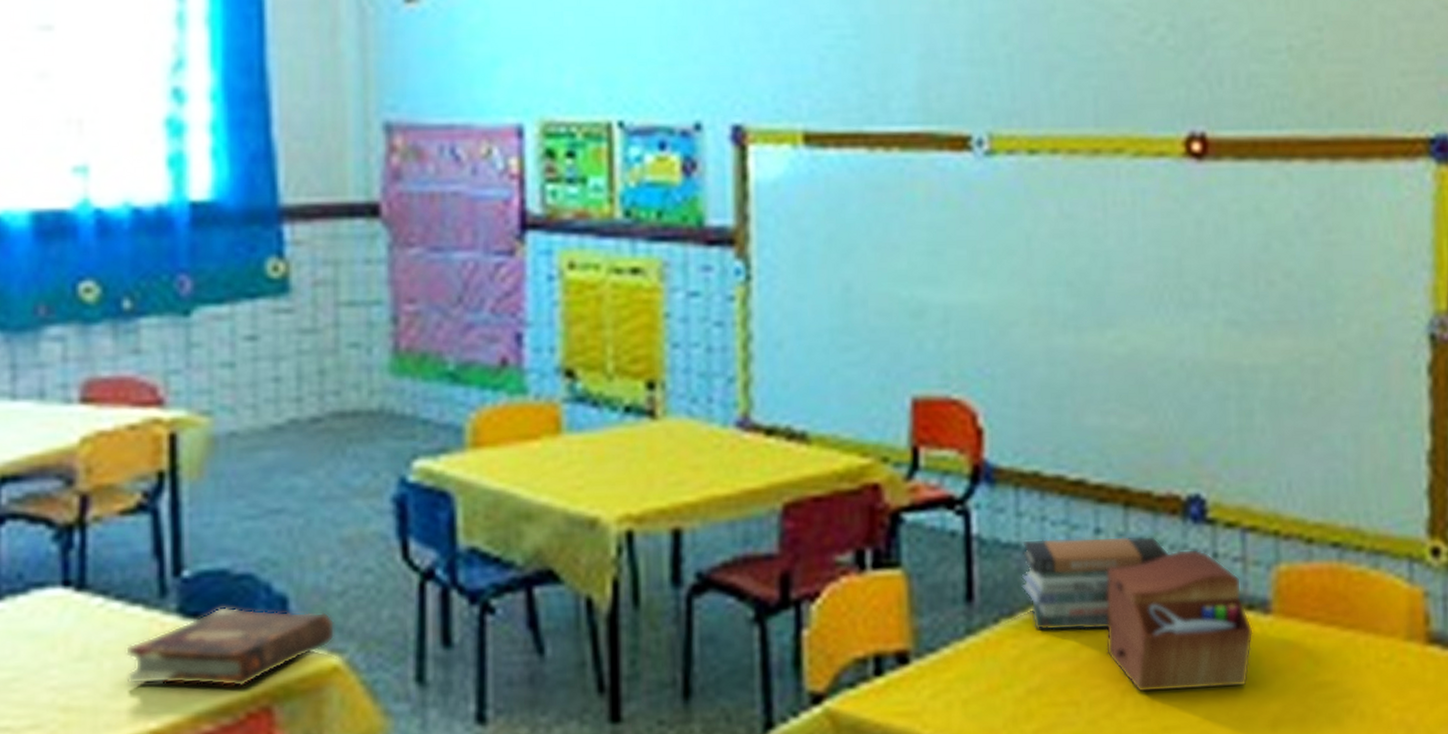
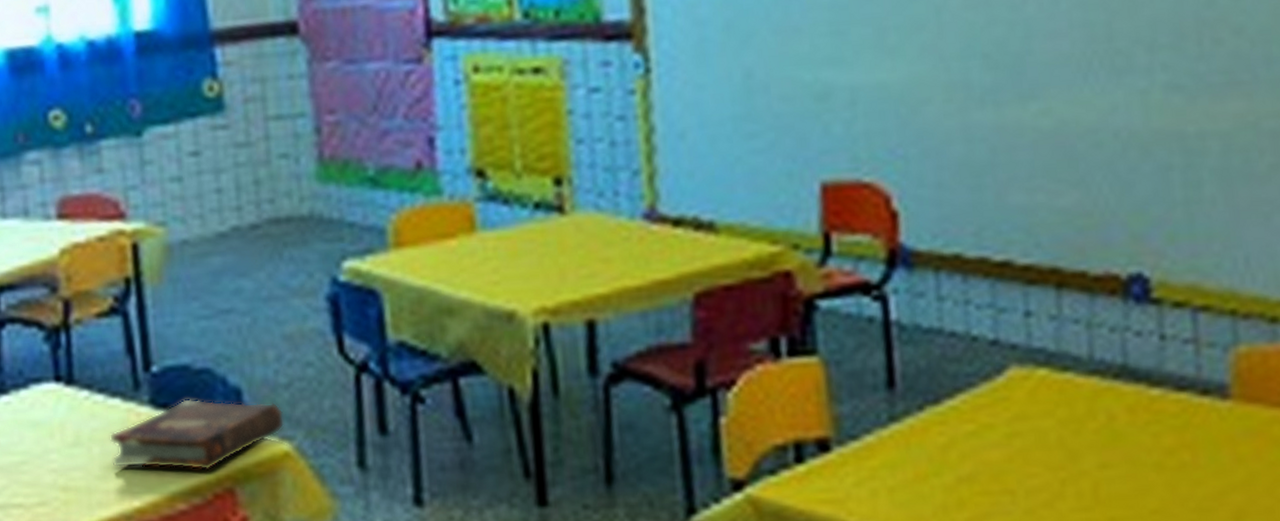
book stack: present [1021,536,1170,631] -> none [945,318,1110,418]
sewing box: present [1106,548,1253,693] -> none [1040,330,1210,482]

